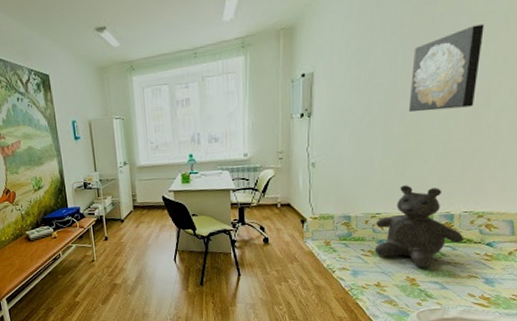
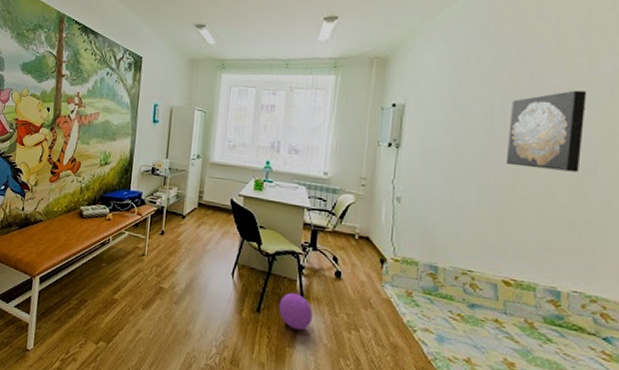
ball: none [218,263,248,292] -> present [278,292,312,331]
teddy bear: present [374,185,464,268] -> none [464,244,575,352]

